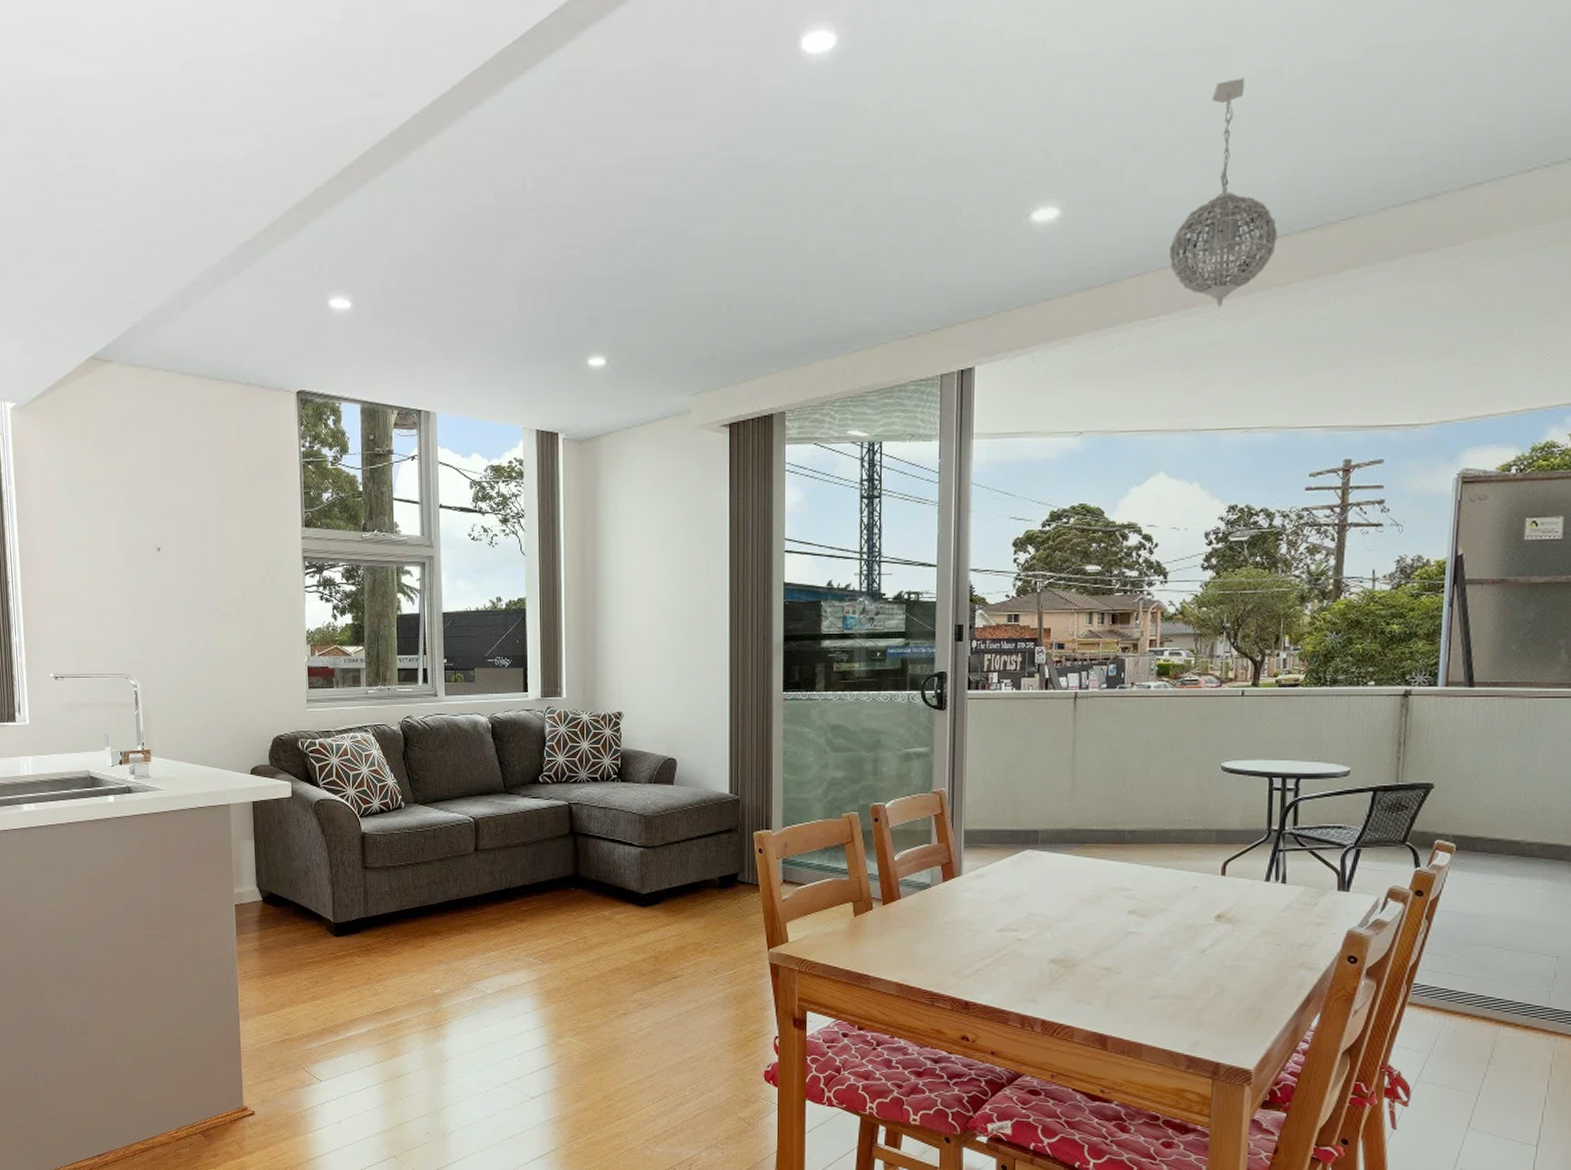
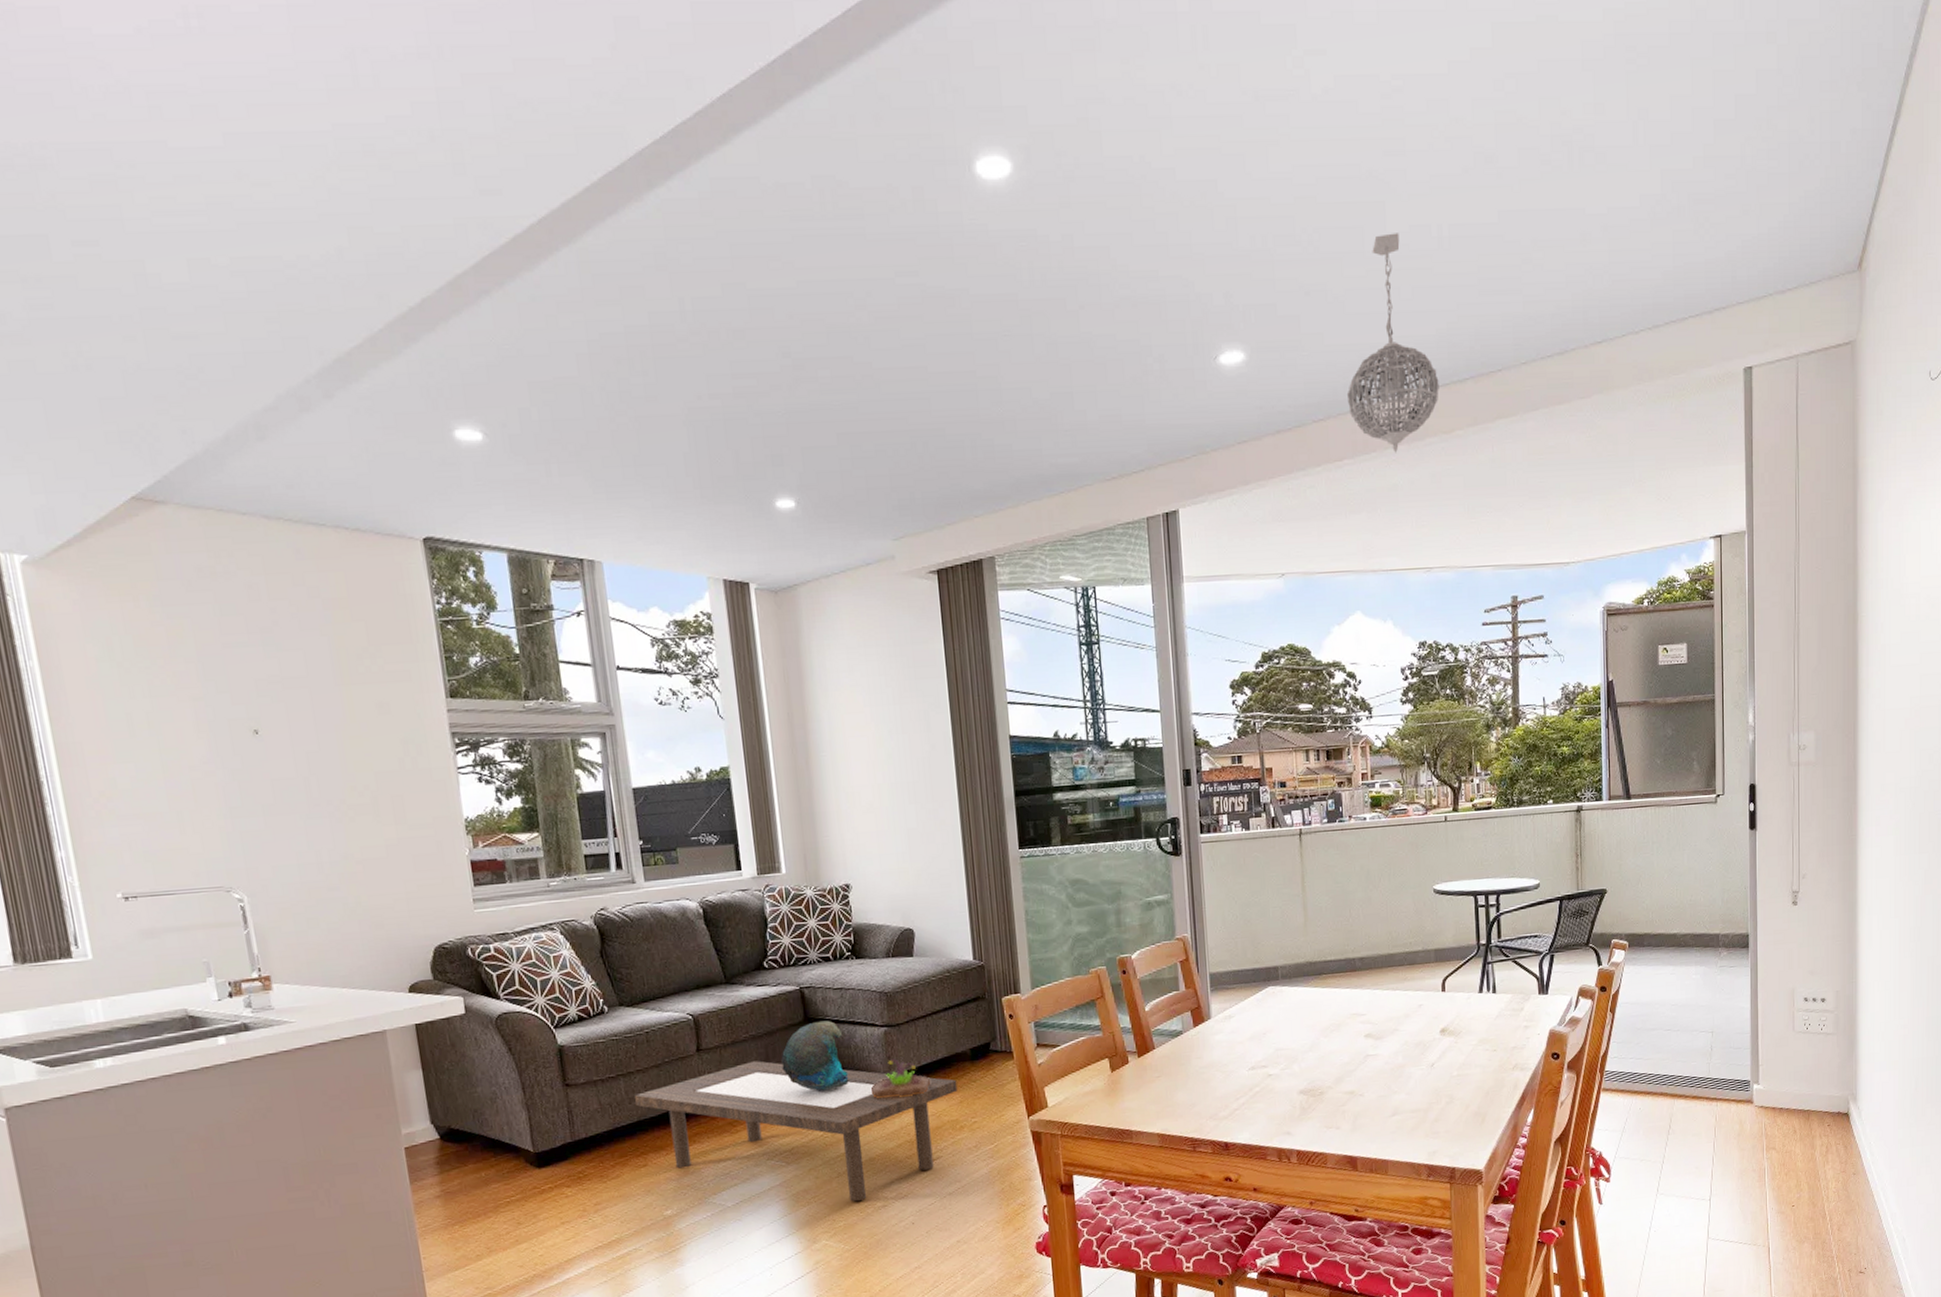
coffee table: none [420,865,703,1006] -> present [635,1061,958,1202]
decorative bowl: none [546,835,605,900] -> present [781,1020,849,1092]
succulent planter: none [623,878,678,915] -> present [870,1059,930,1098]

